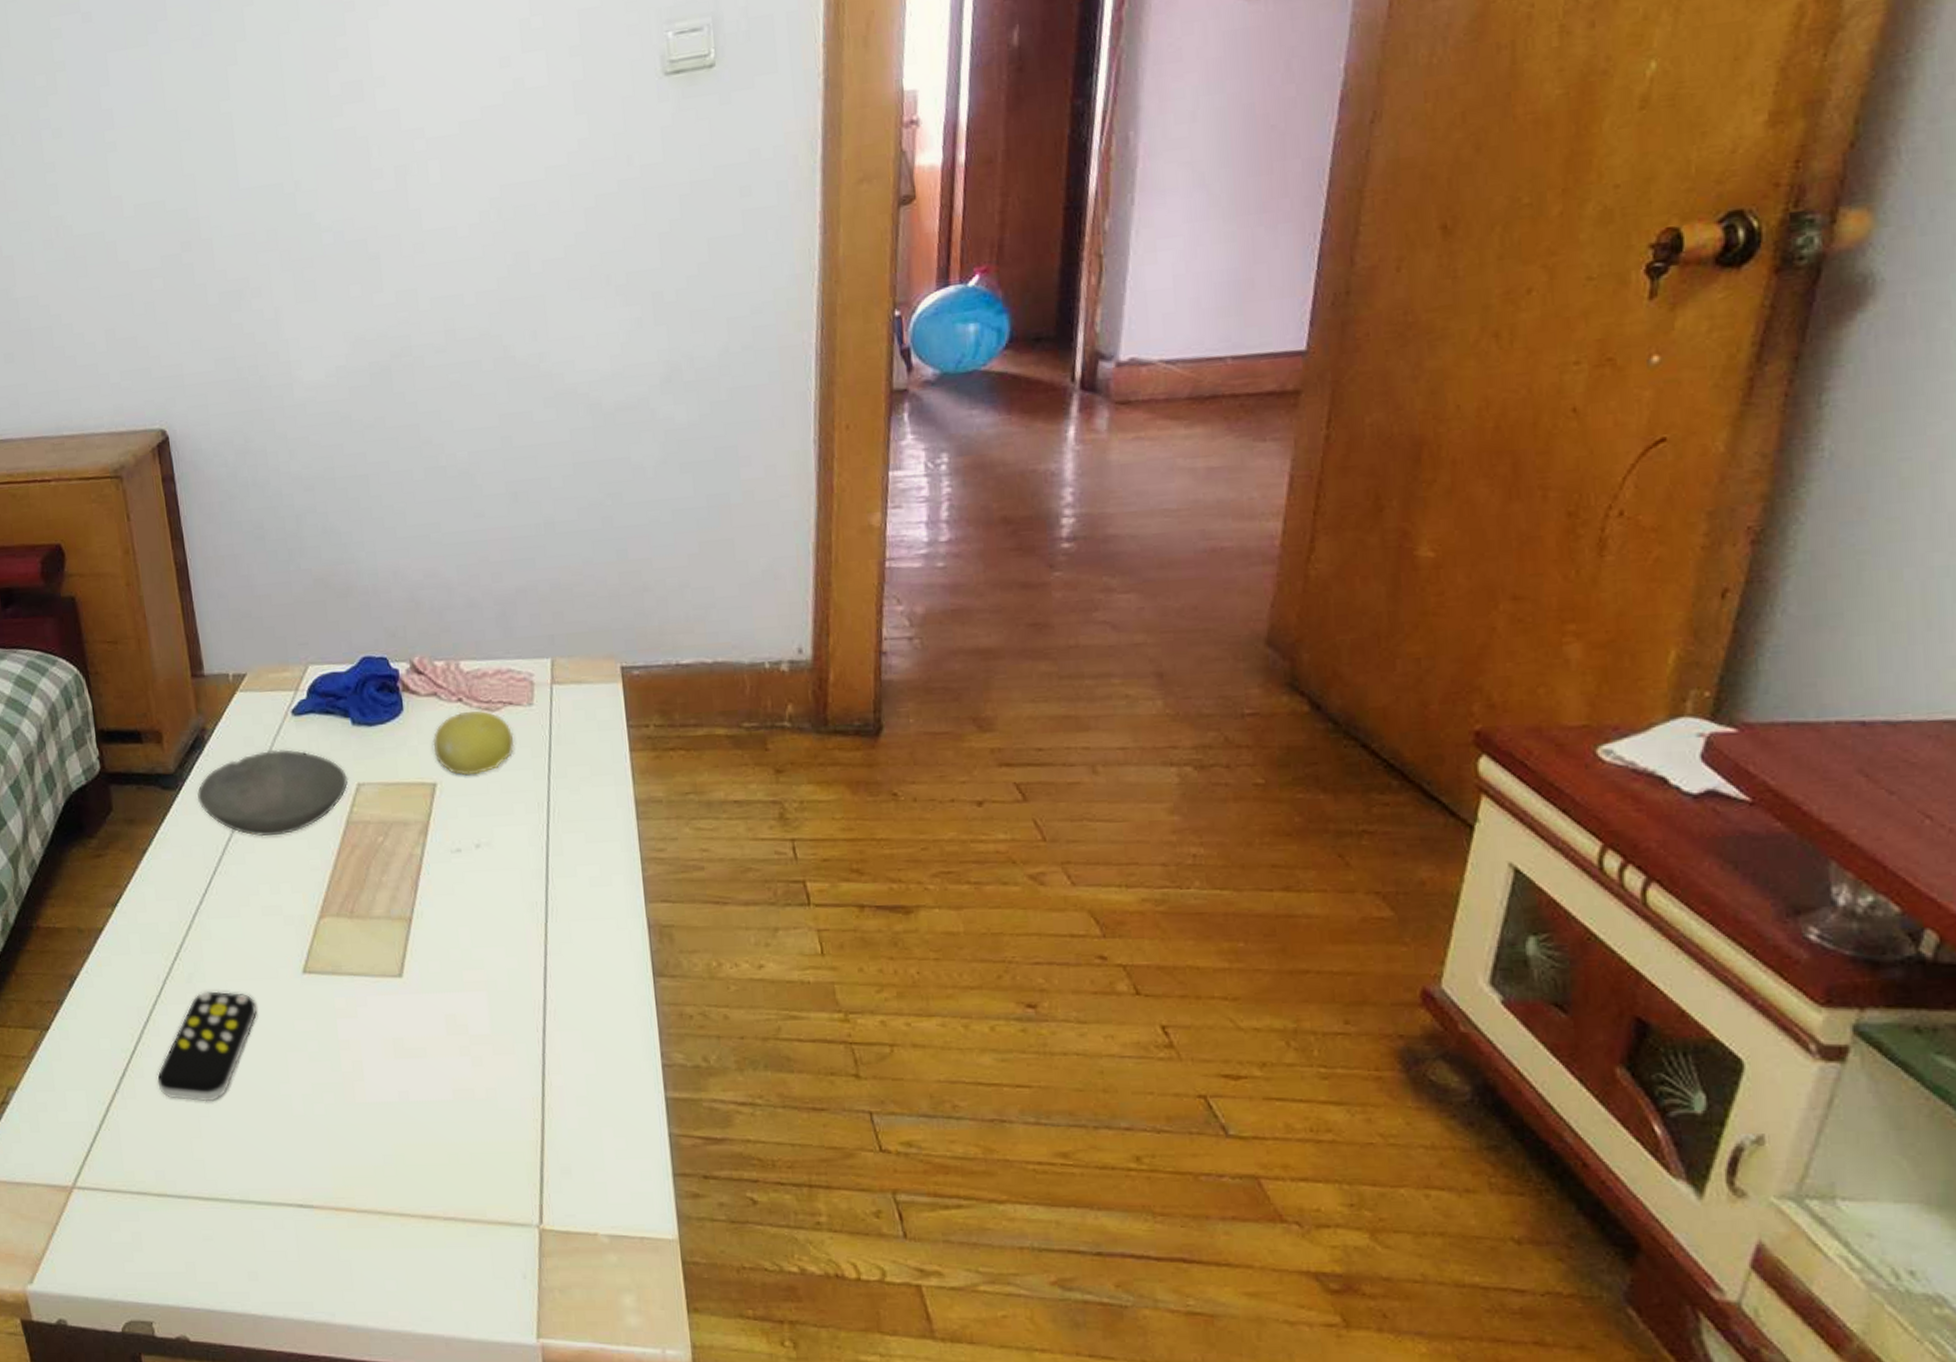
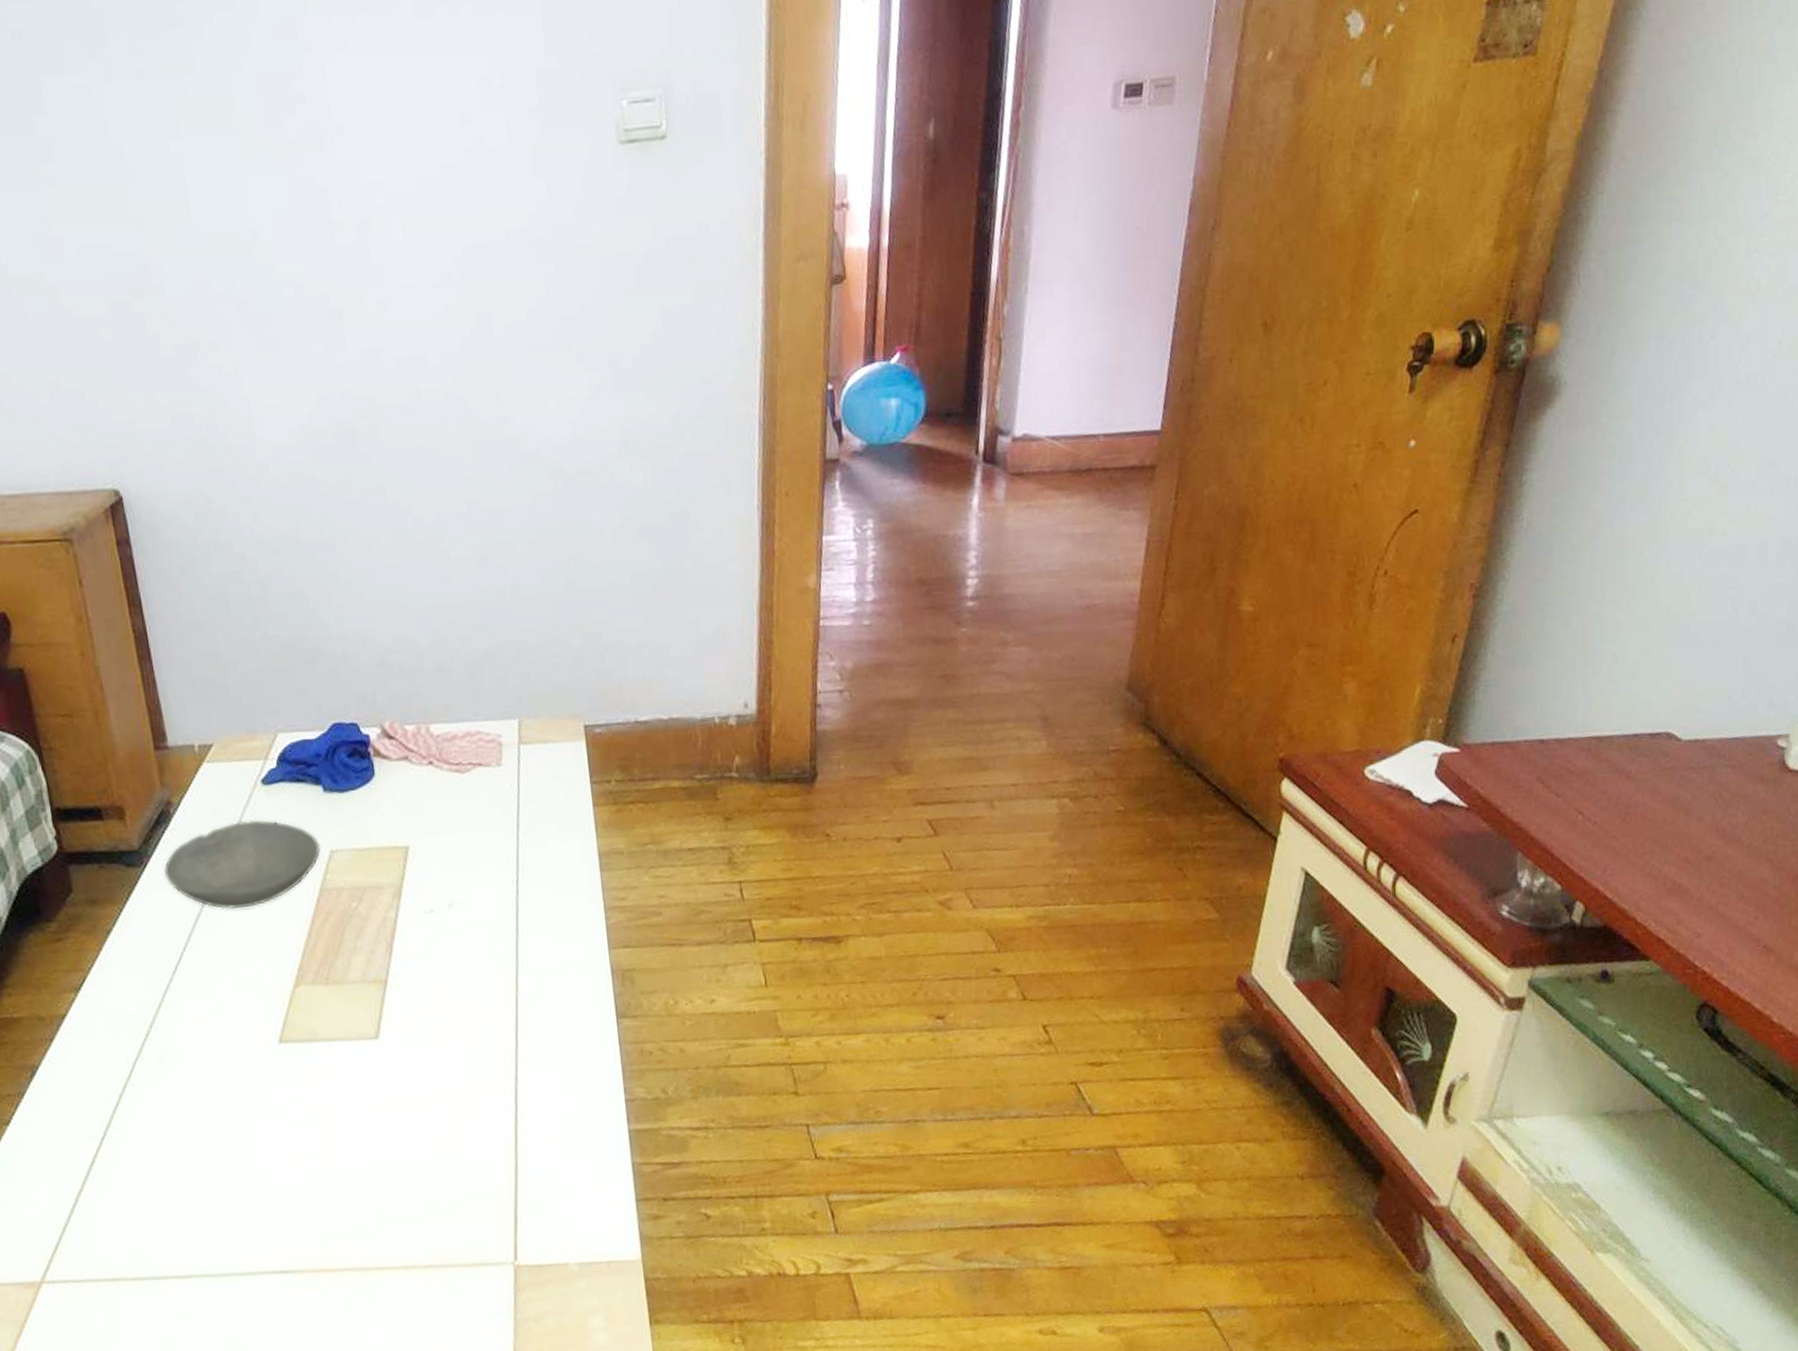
remote control: present [158,991,257,1102] -> none [130,1068,233,1181]
fruit: present [432,710,515,776] -> none [404,772,485,837]

